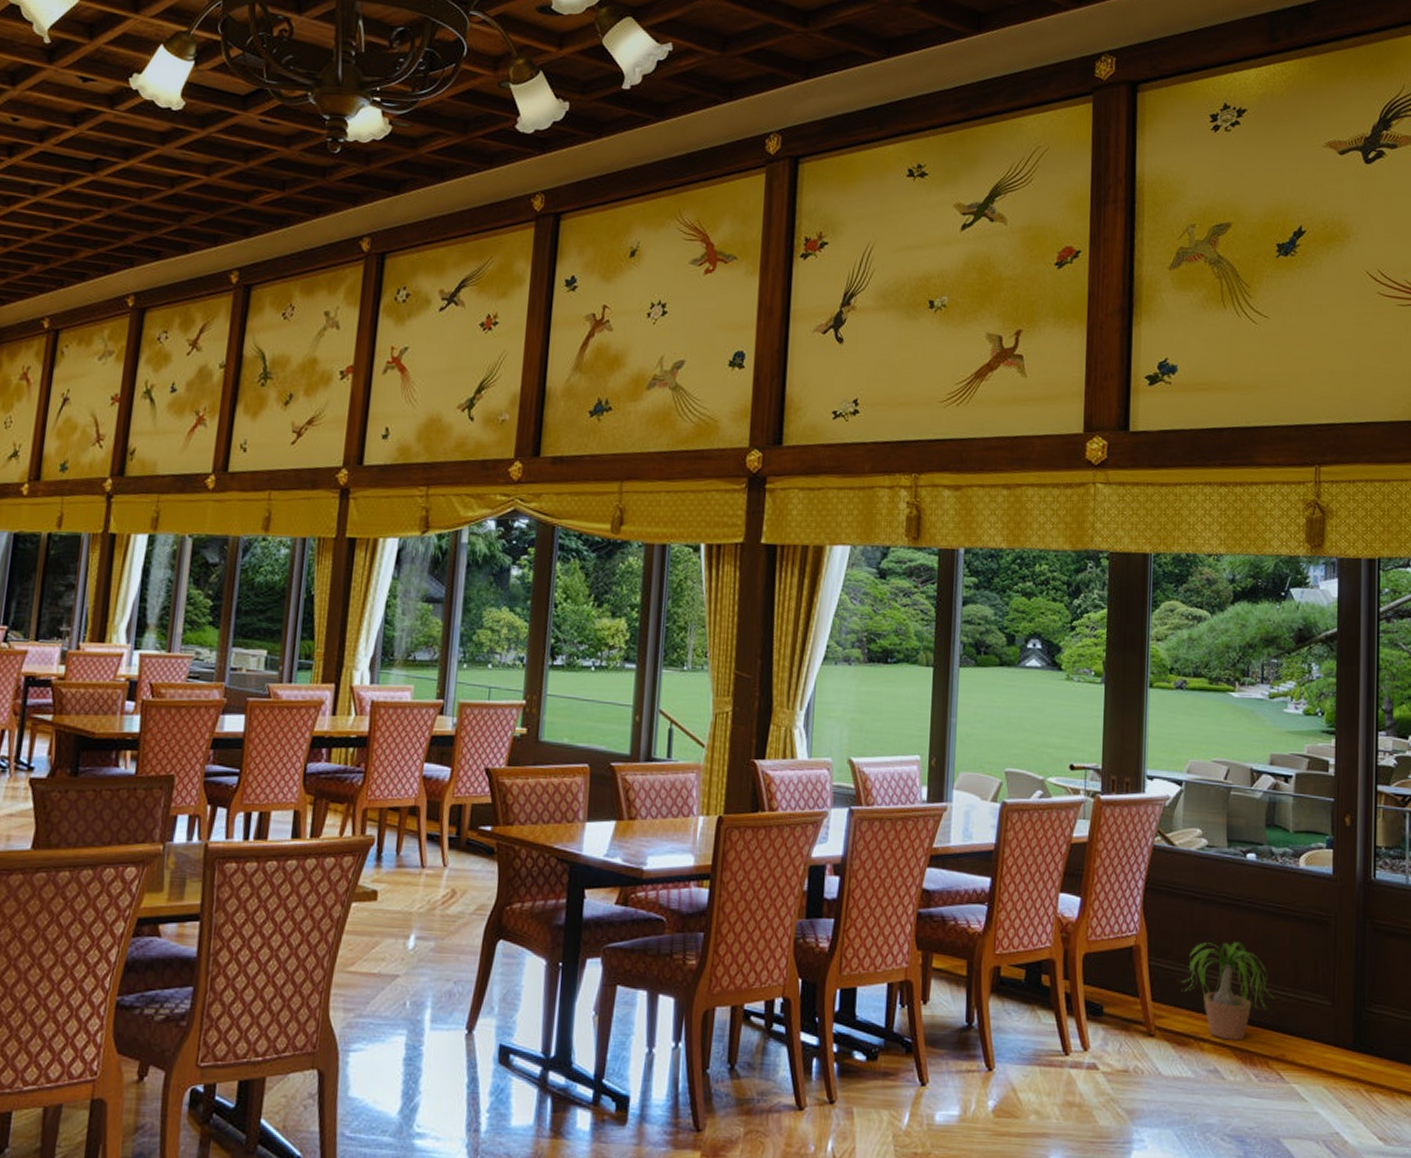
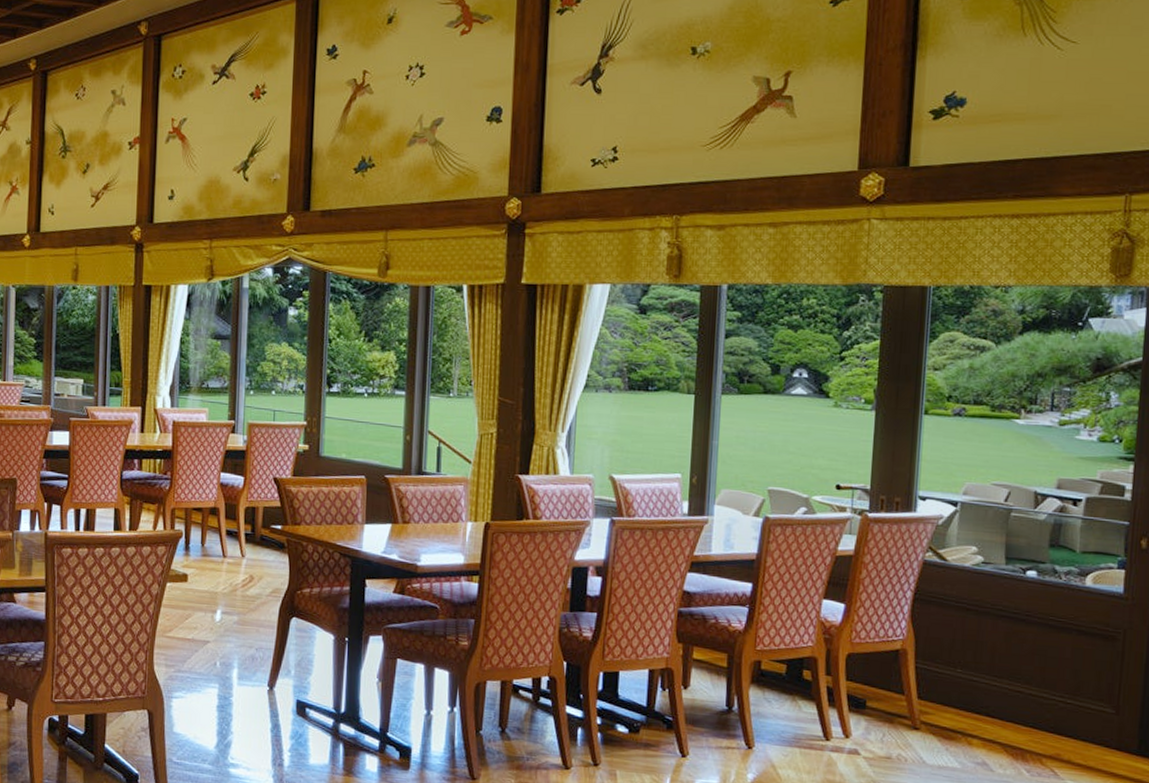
potted plant: present [1182,942,1274,1040] -> none [950,649,1051,739]

